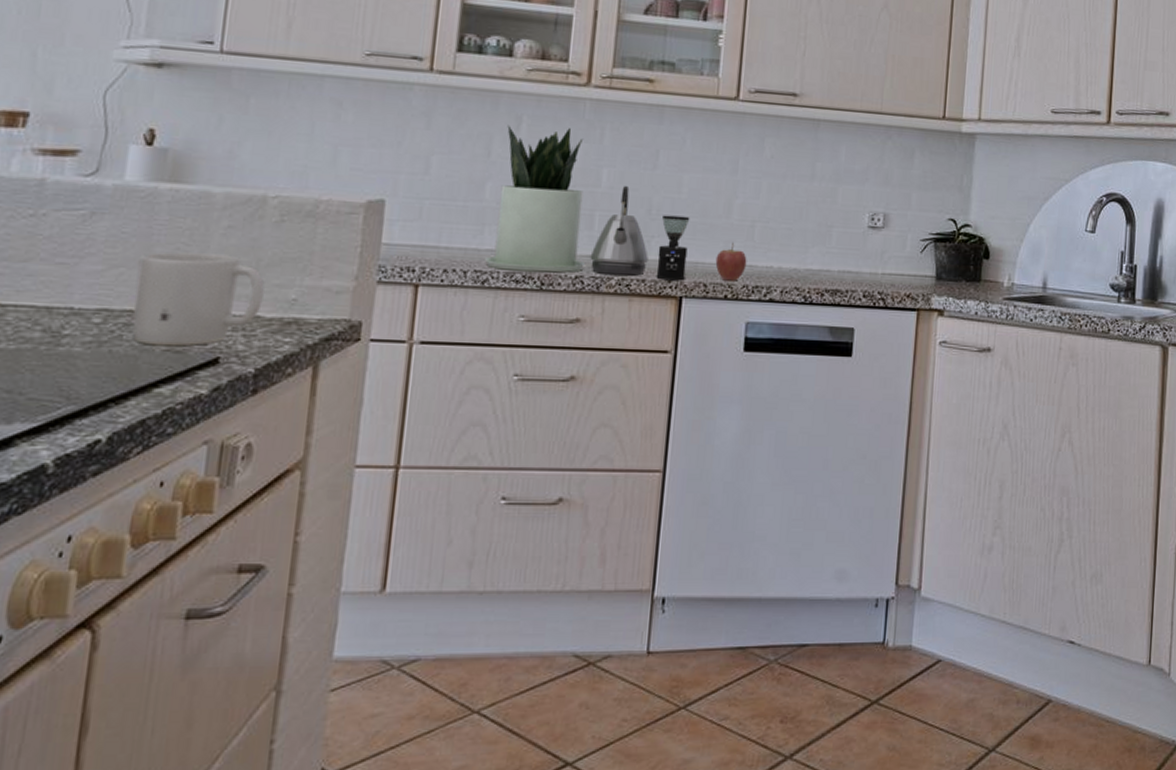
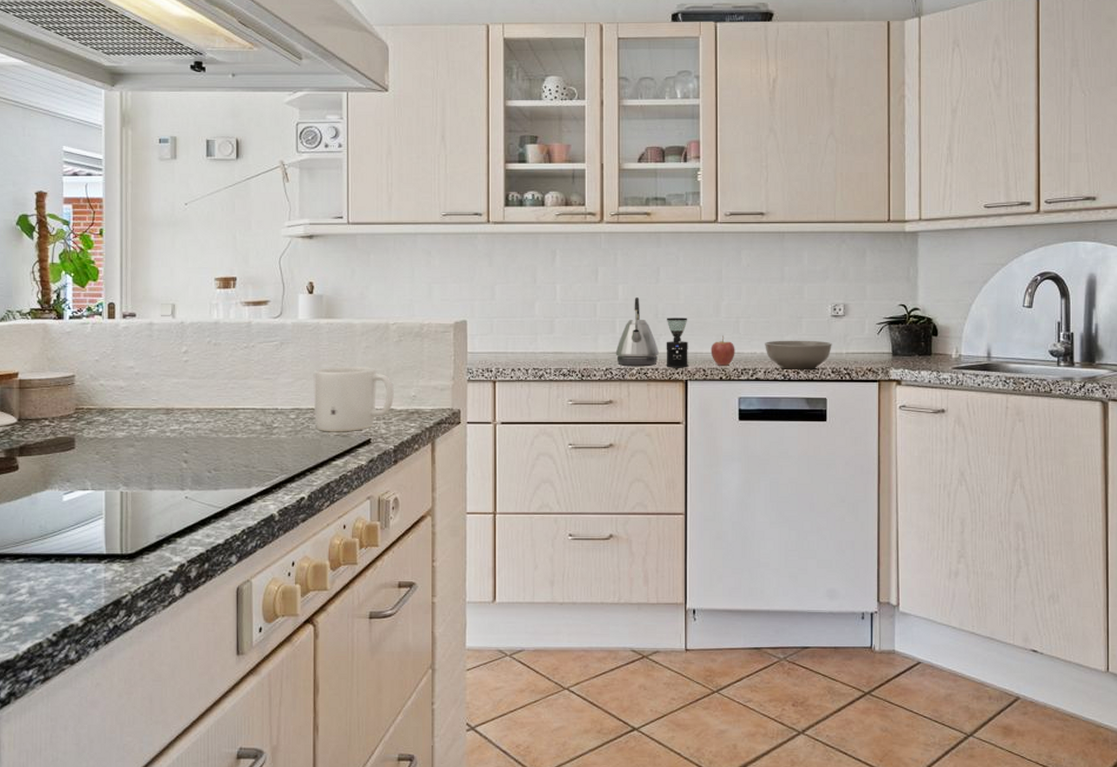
planter: present [483,124,586,274] -> none [539,256,613,368]
bowl: none [783,252,866,293] -> present [764,340,832,371]

